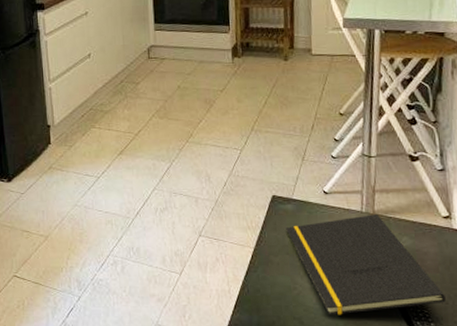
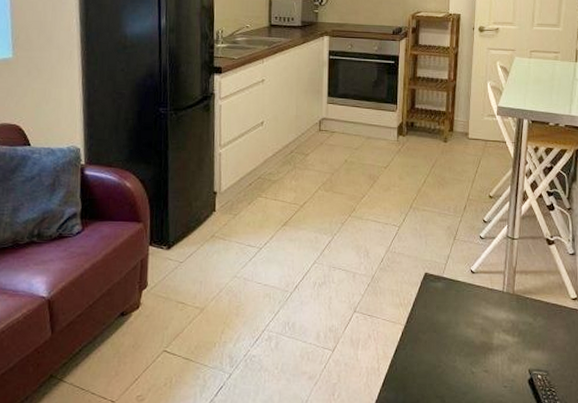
notepad: present [286,214,446,315] -> none [435,295,570,394]

